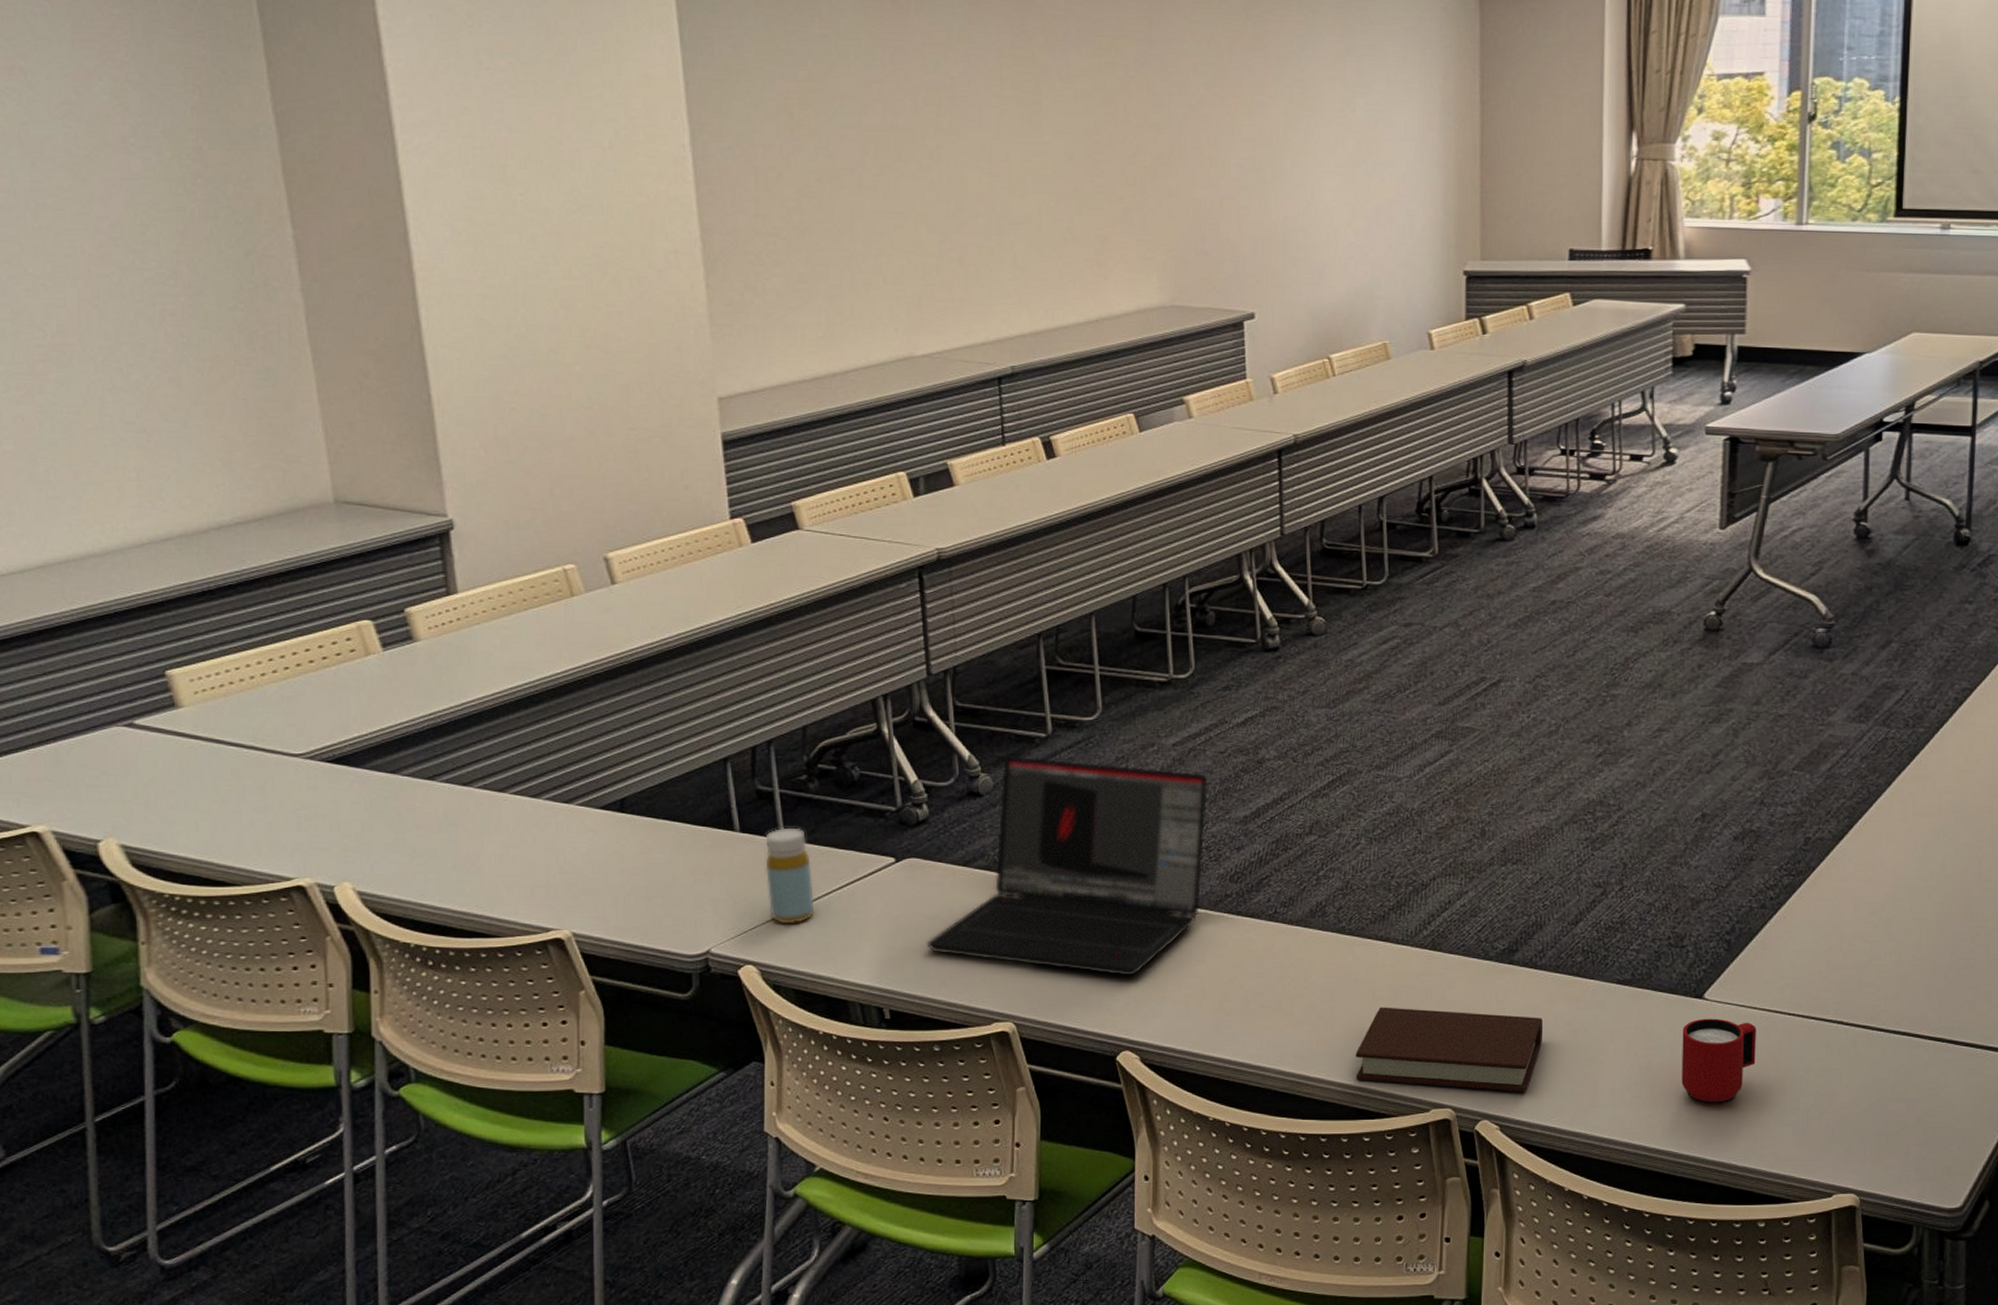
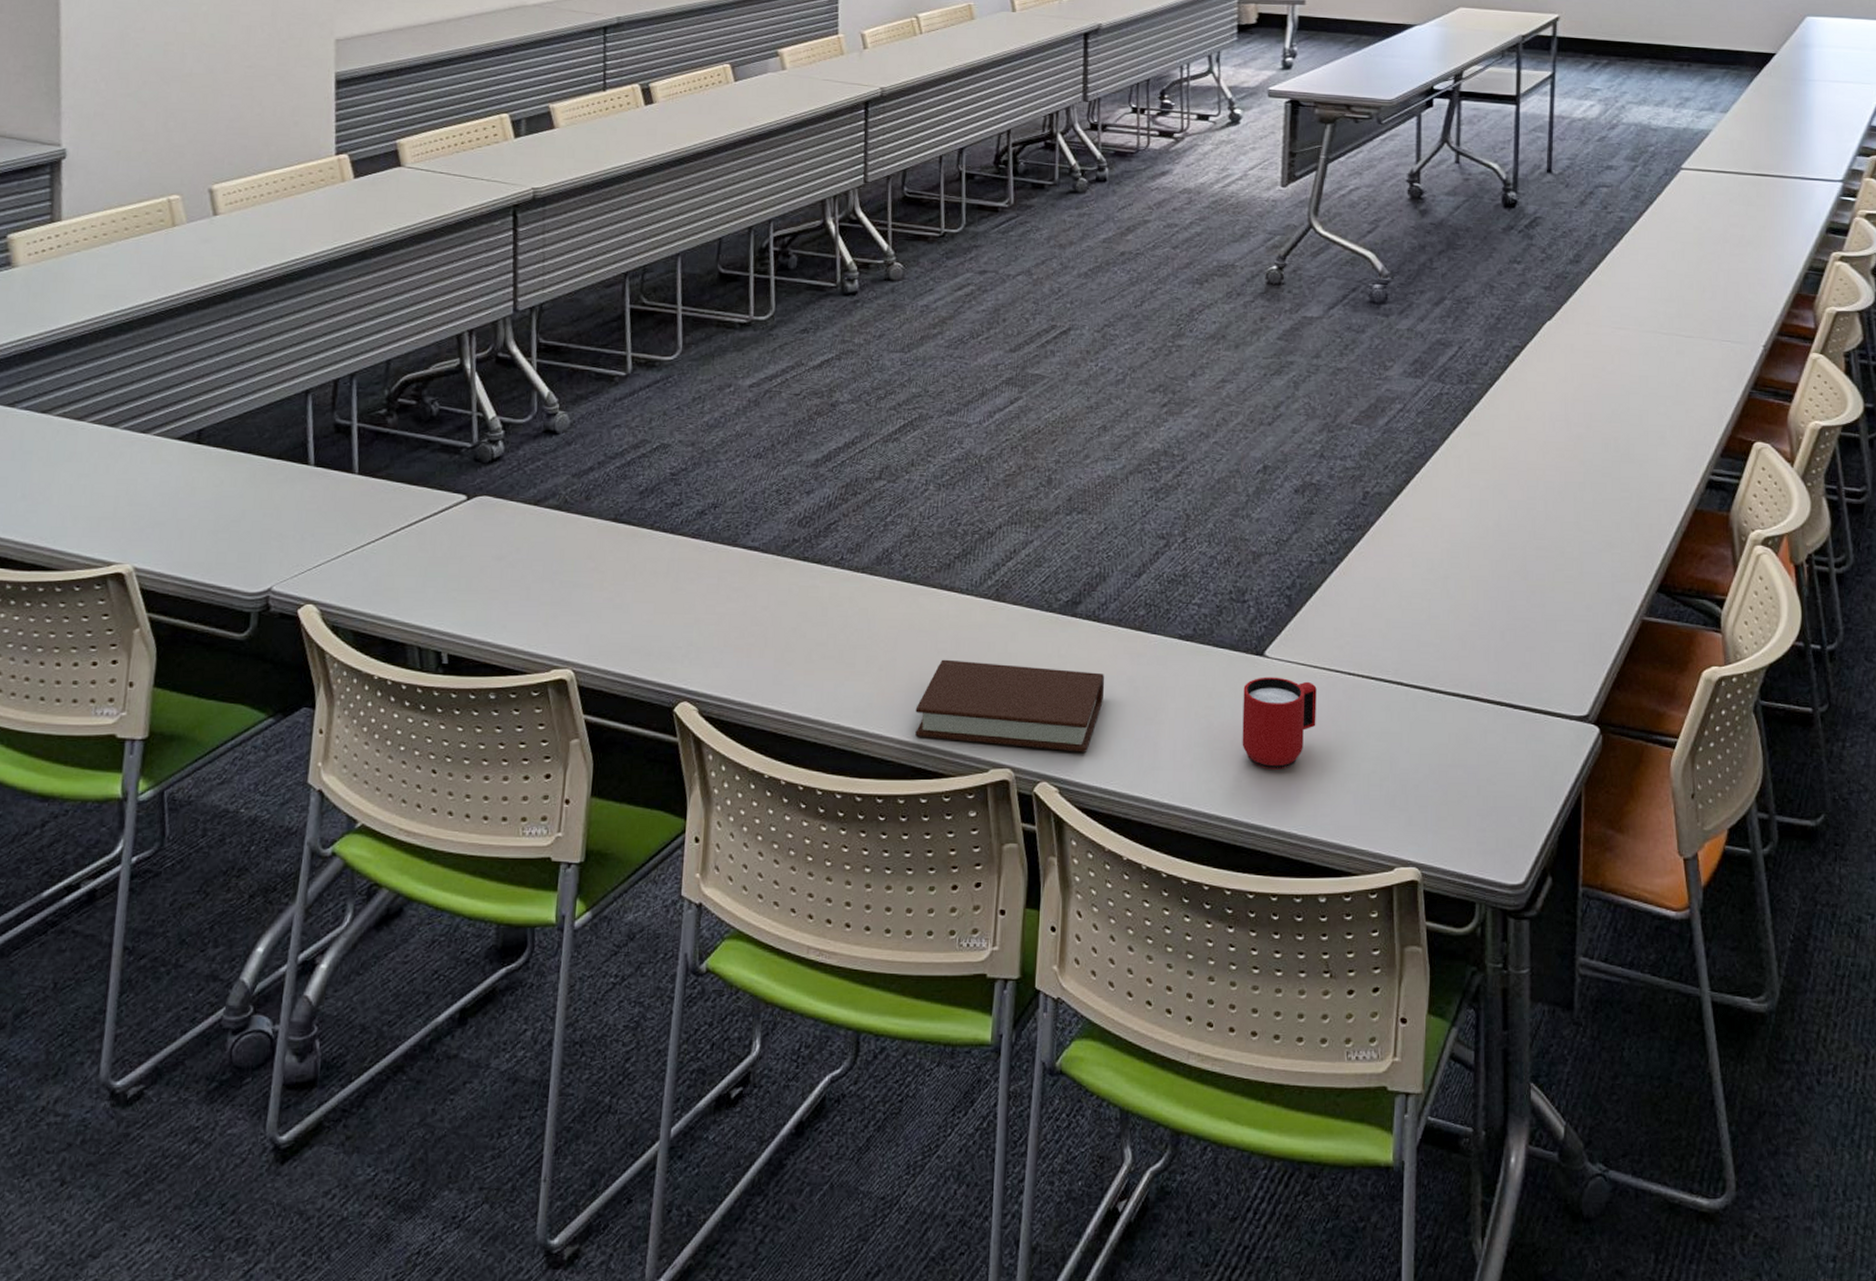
bottle: present [765,827,815,925] -> none [335,462,383,563]
laptop: present [926,756,1208,976] -> none [490,394,782,623]

